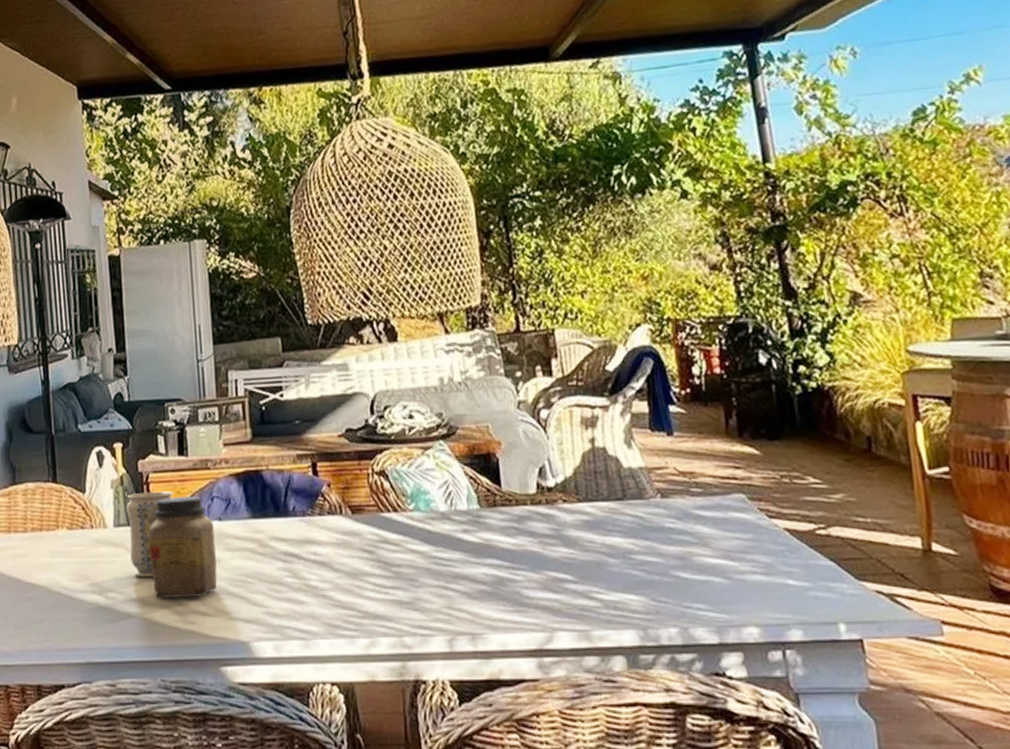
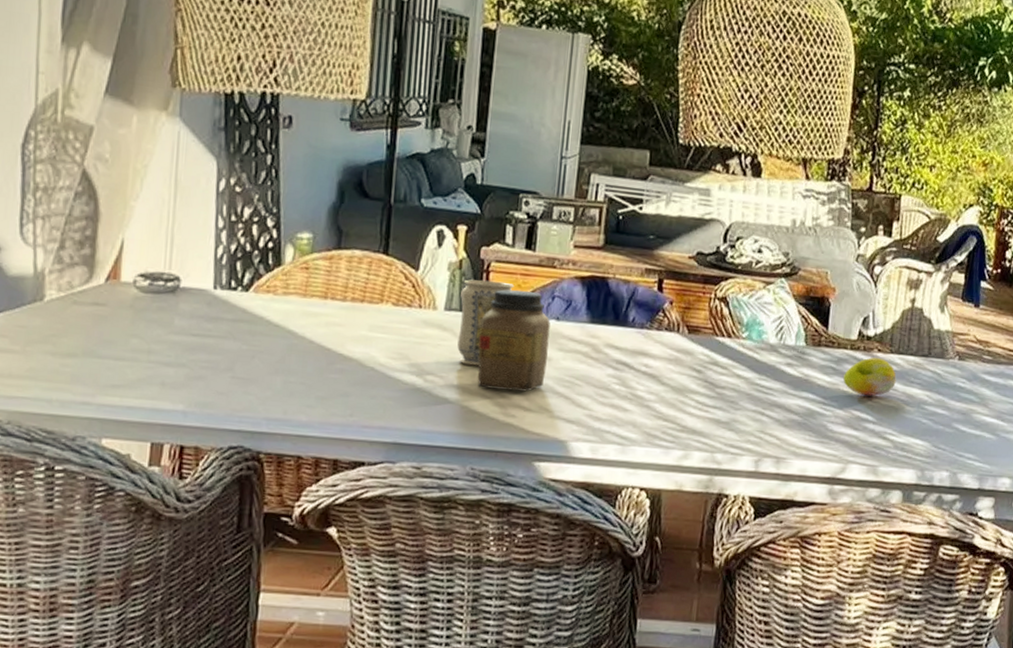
fruit: none [529,509,592,554] -> present [843,357,896,396]

